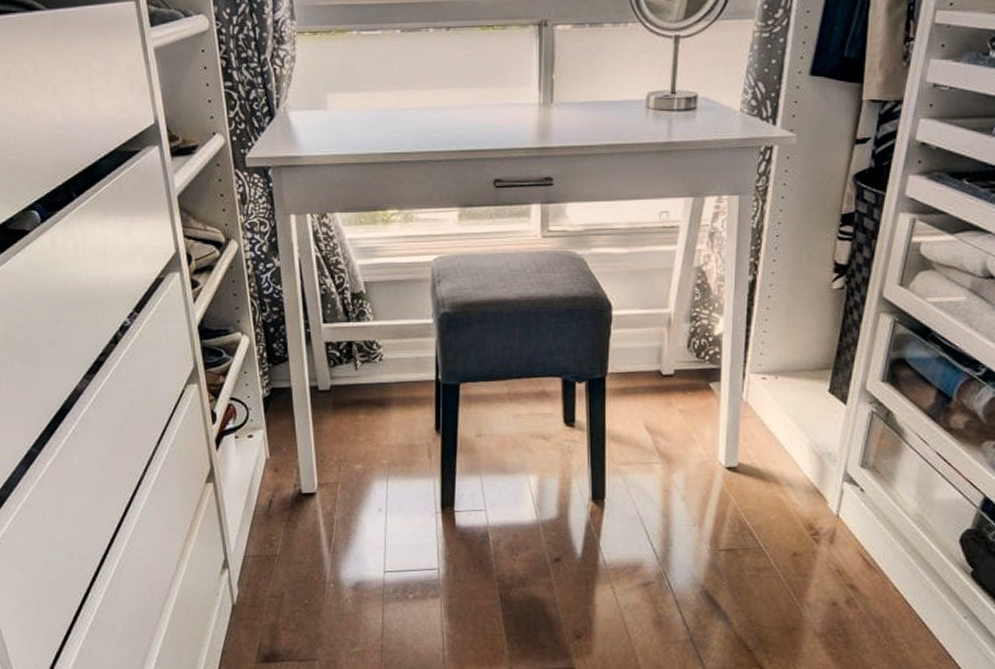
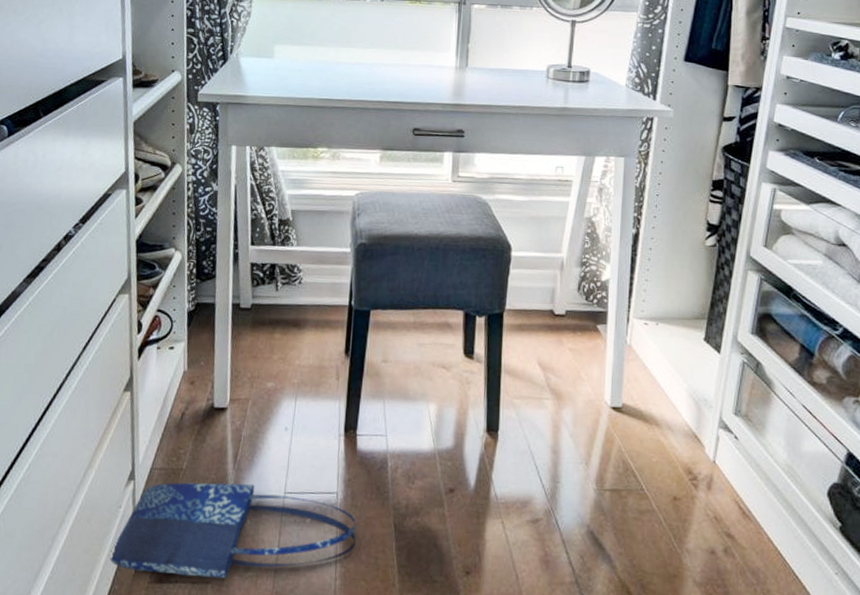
shopping bag: none [213,565,461,656] -> present [109,482,356,579]

